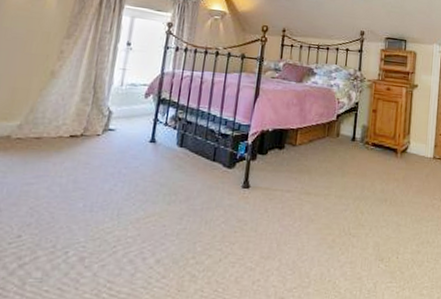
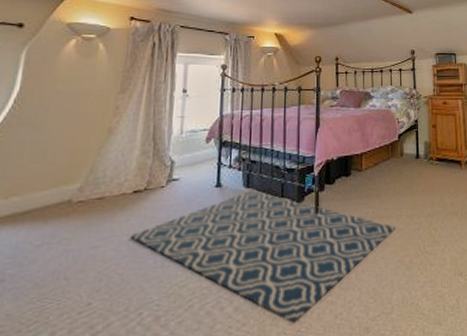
rug: none [63,150,322,283] -> present [130,191,395,324]

